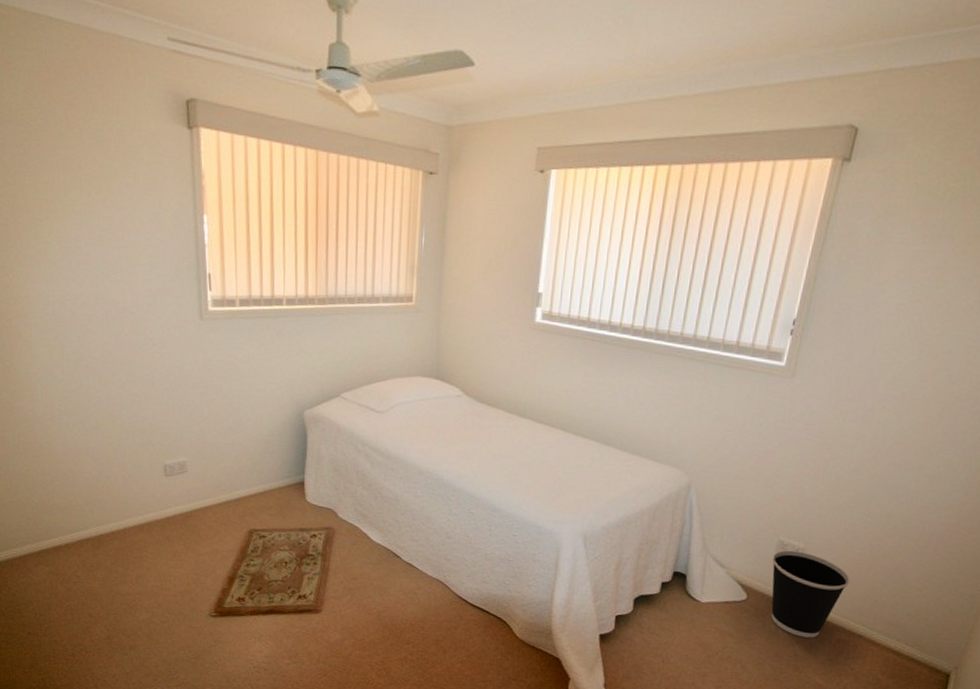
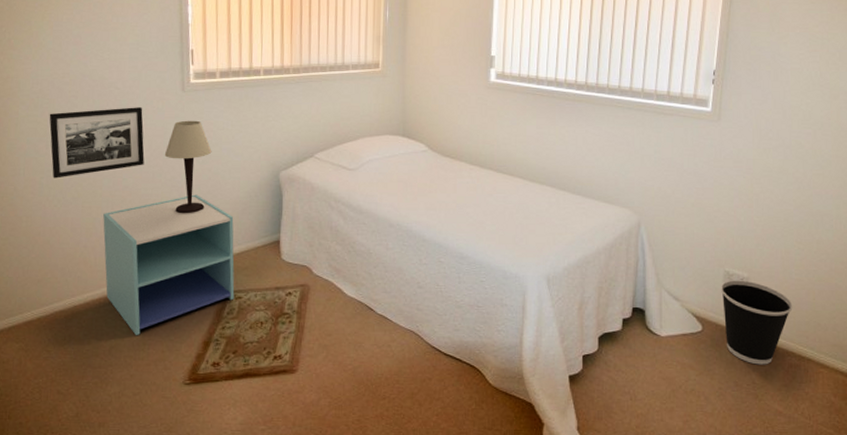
picture frame: none [63,334,163,407] -> present [49,107,145,179]
nightstand: none [124,430,259,568] -> present [103,194,235,336]
table lamp: none [183,351,233,450] -> present [164,120,212,214]

